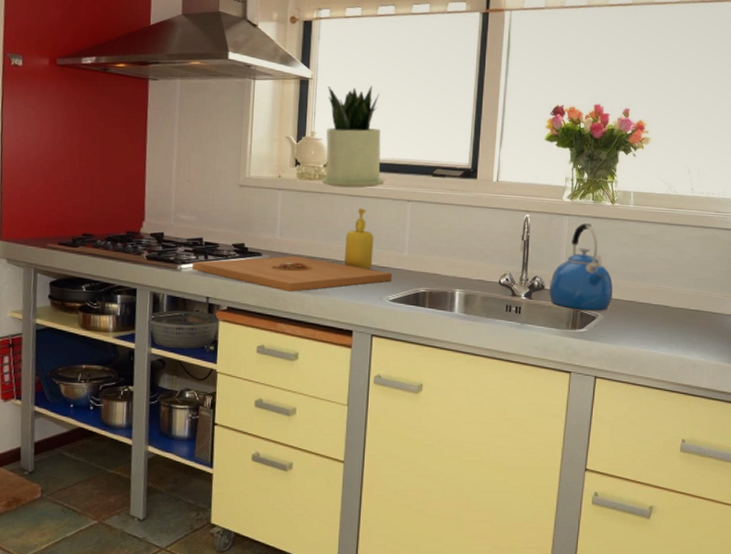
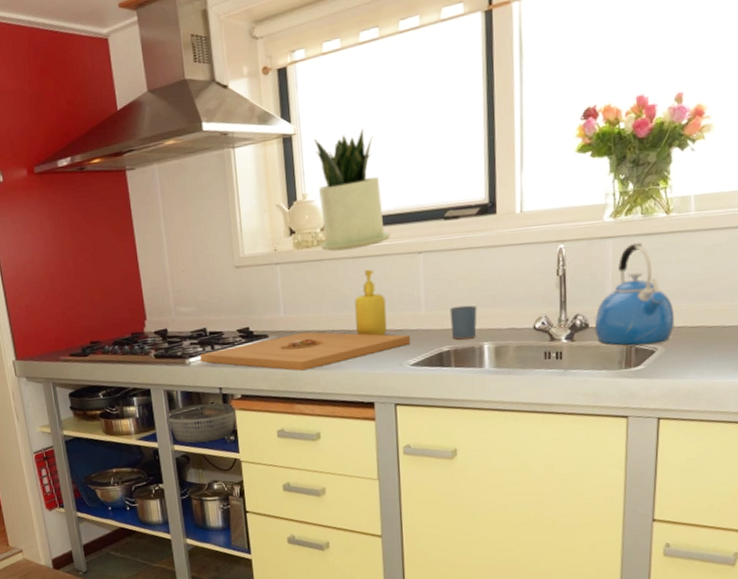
mug: none [428,253,453,284] -> present [450,305,477,340]

